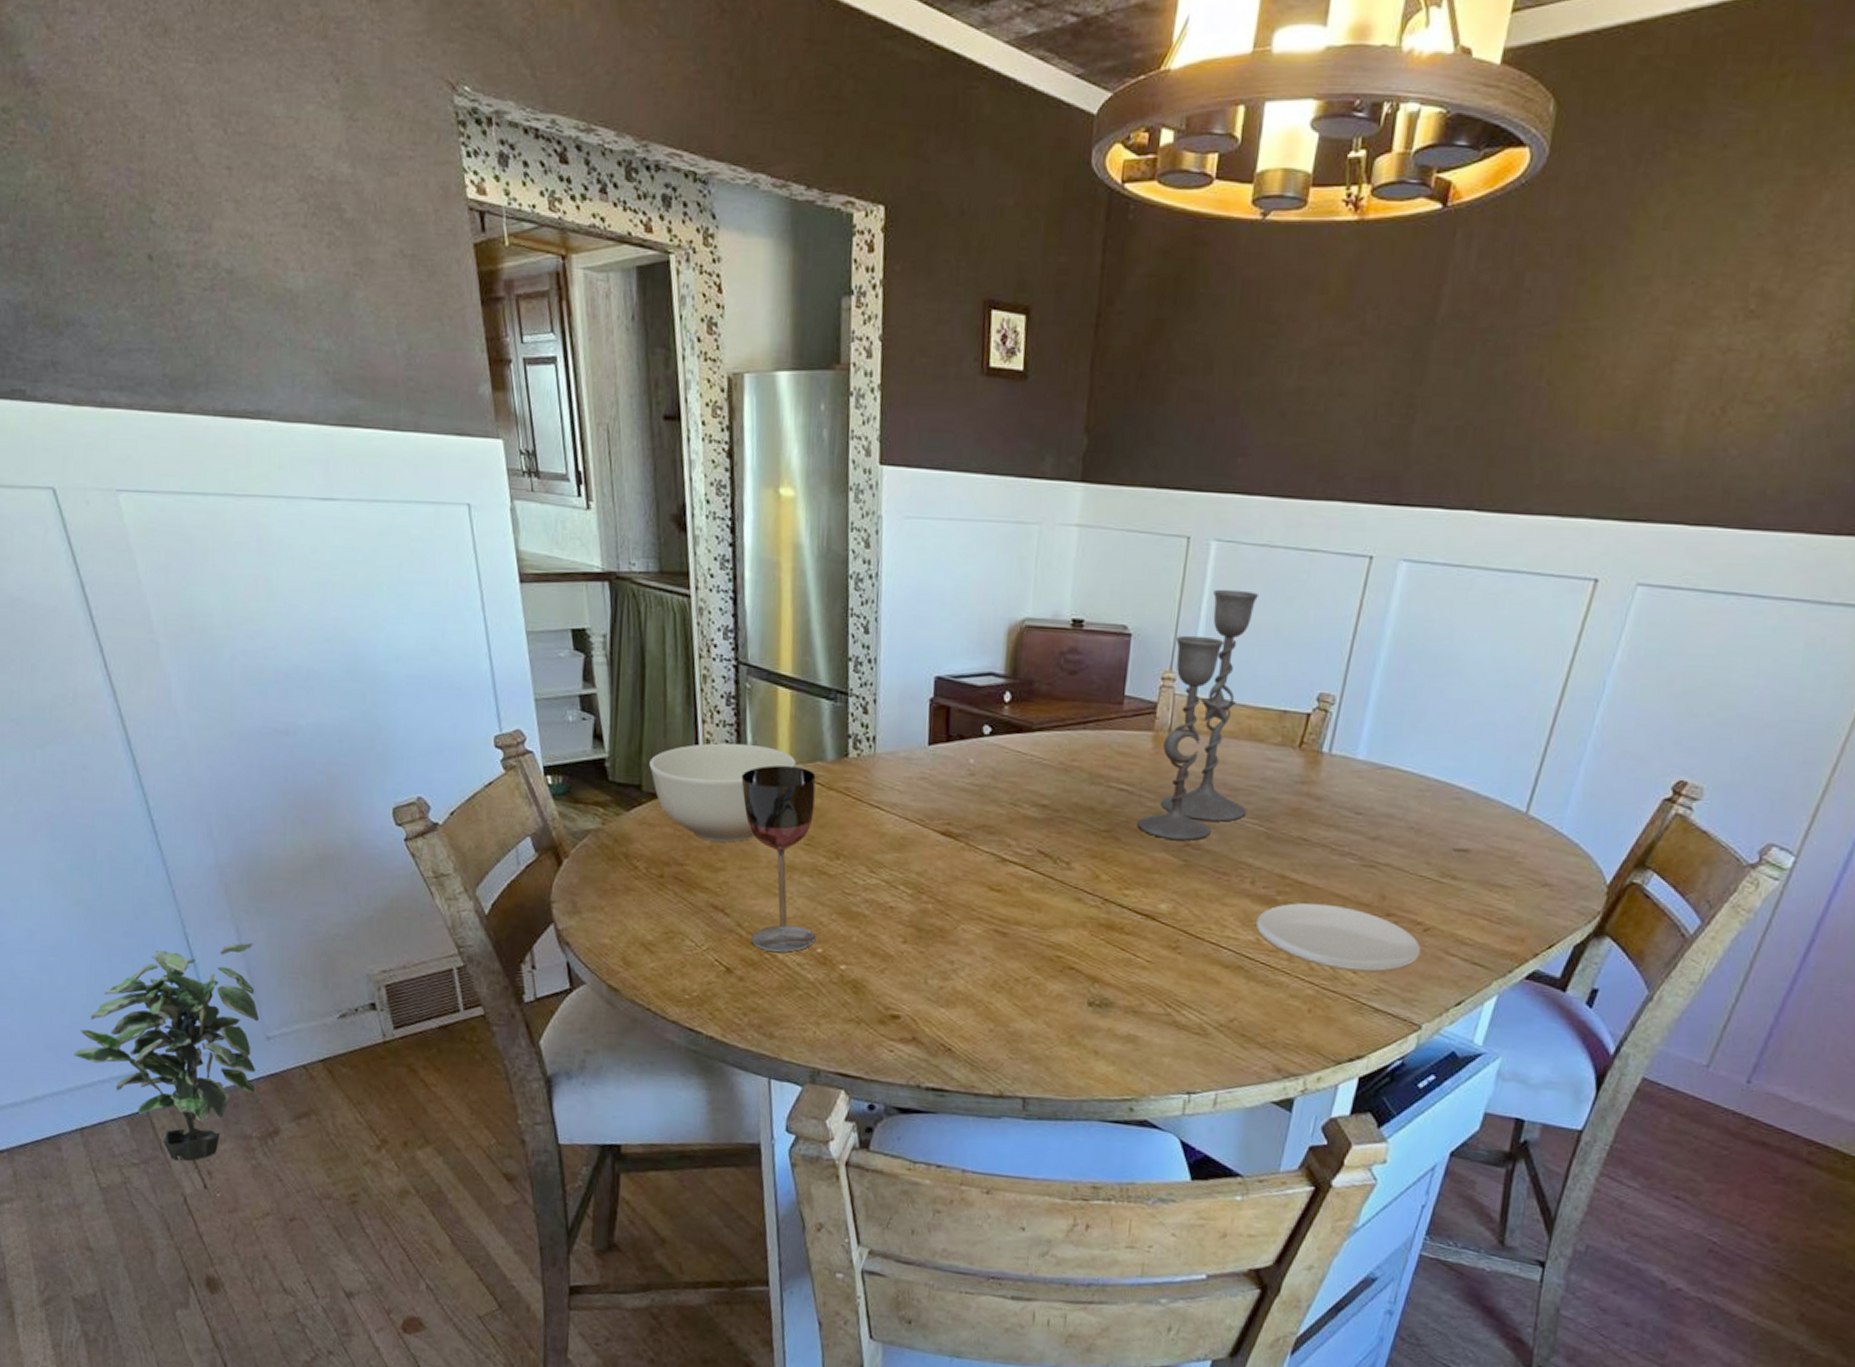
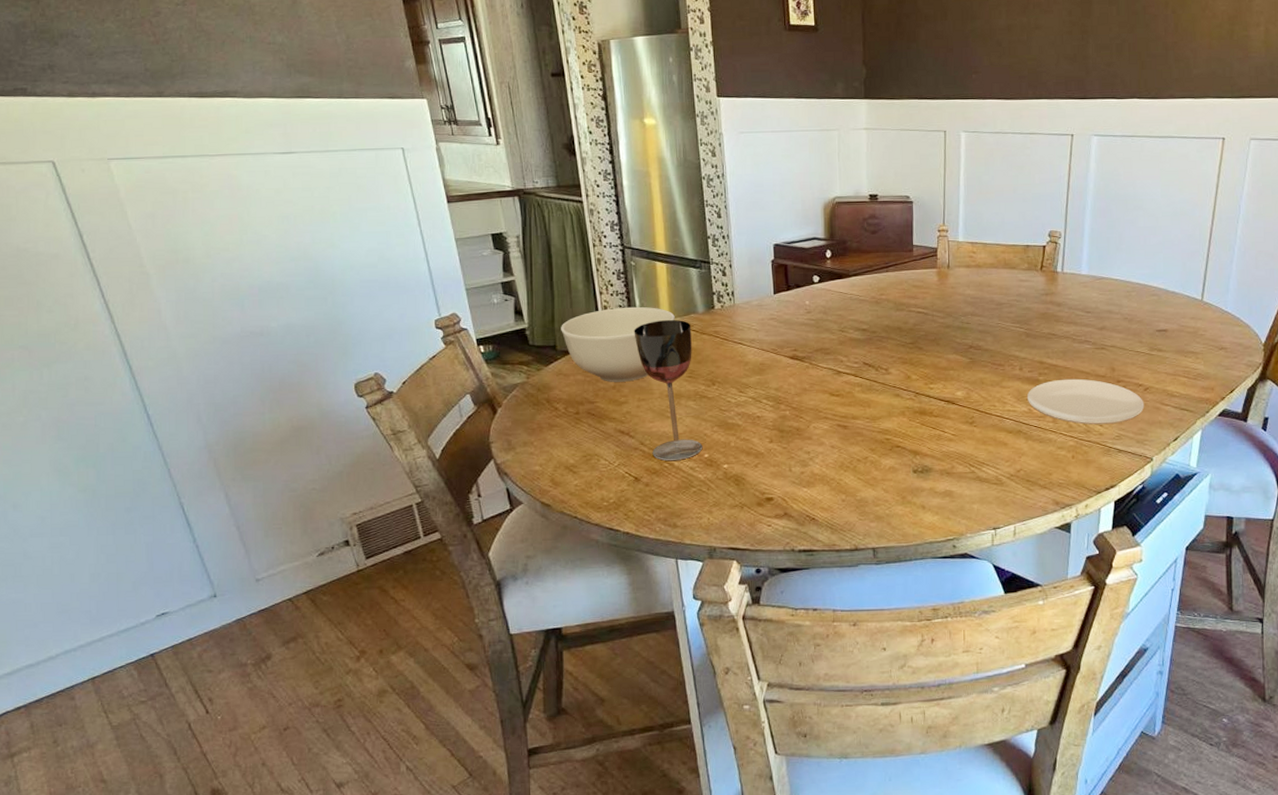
potted plant: present [73,943,259,1161] -> none [84,505,248,694]
candlestick: present [1137,589,1258,841] -> none [933,164,1010,344]

